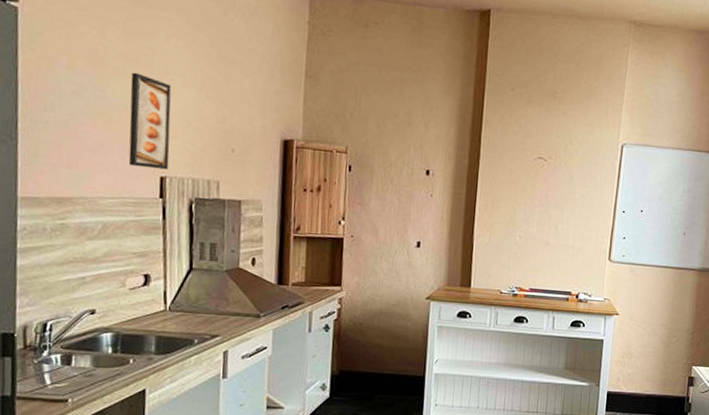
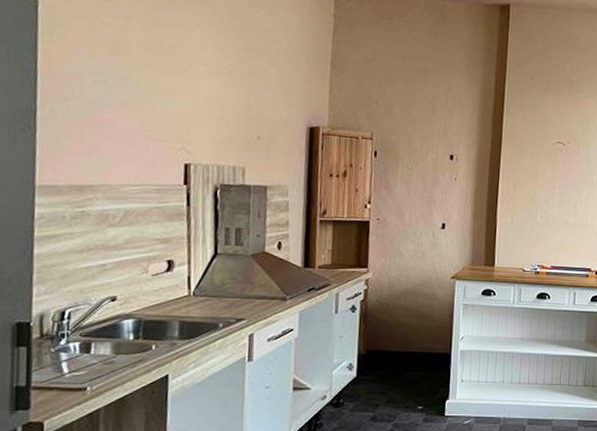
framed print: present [128,72,172,170] -> none [152,62,197,157]

